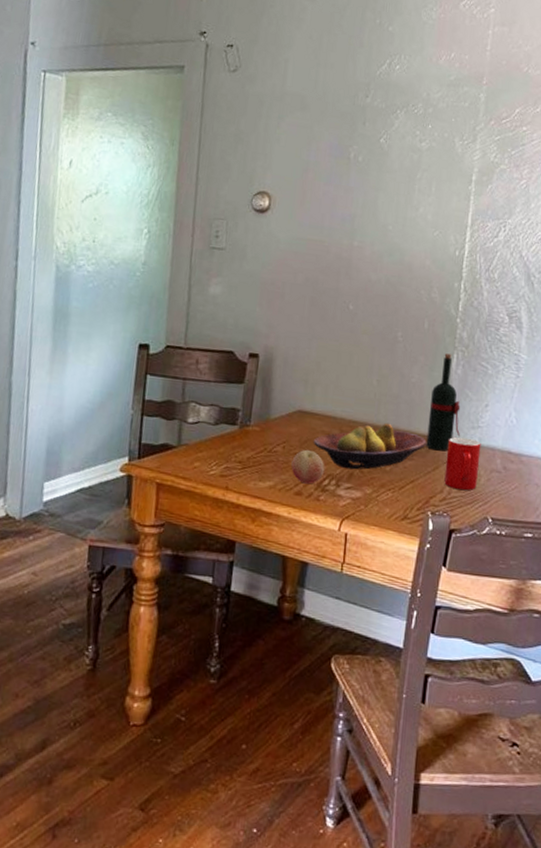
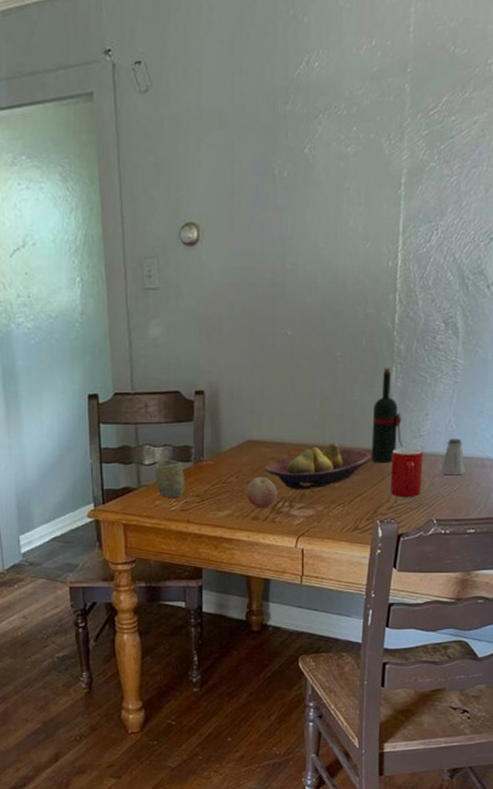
cup: none [197,419,229,462] -> present [156,459,184,499]
saltshaker: none [498,433,525,474] -> present [440,438,466,476]

